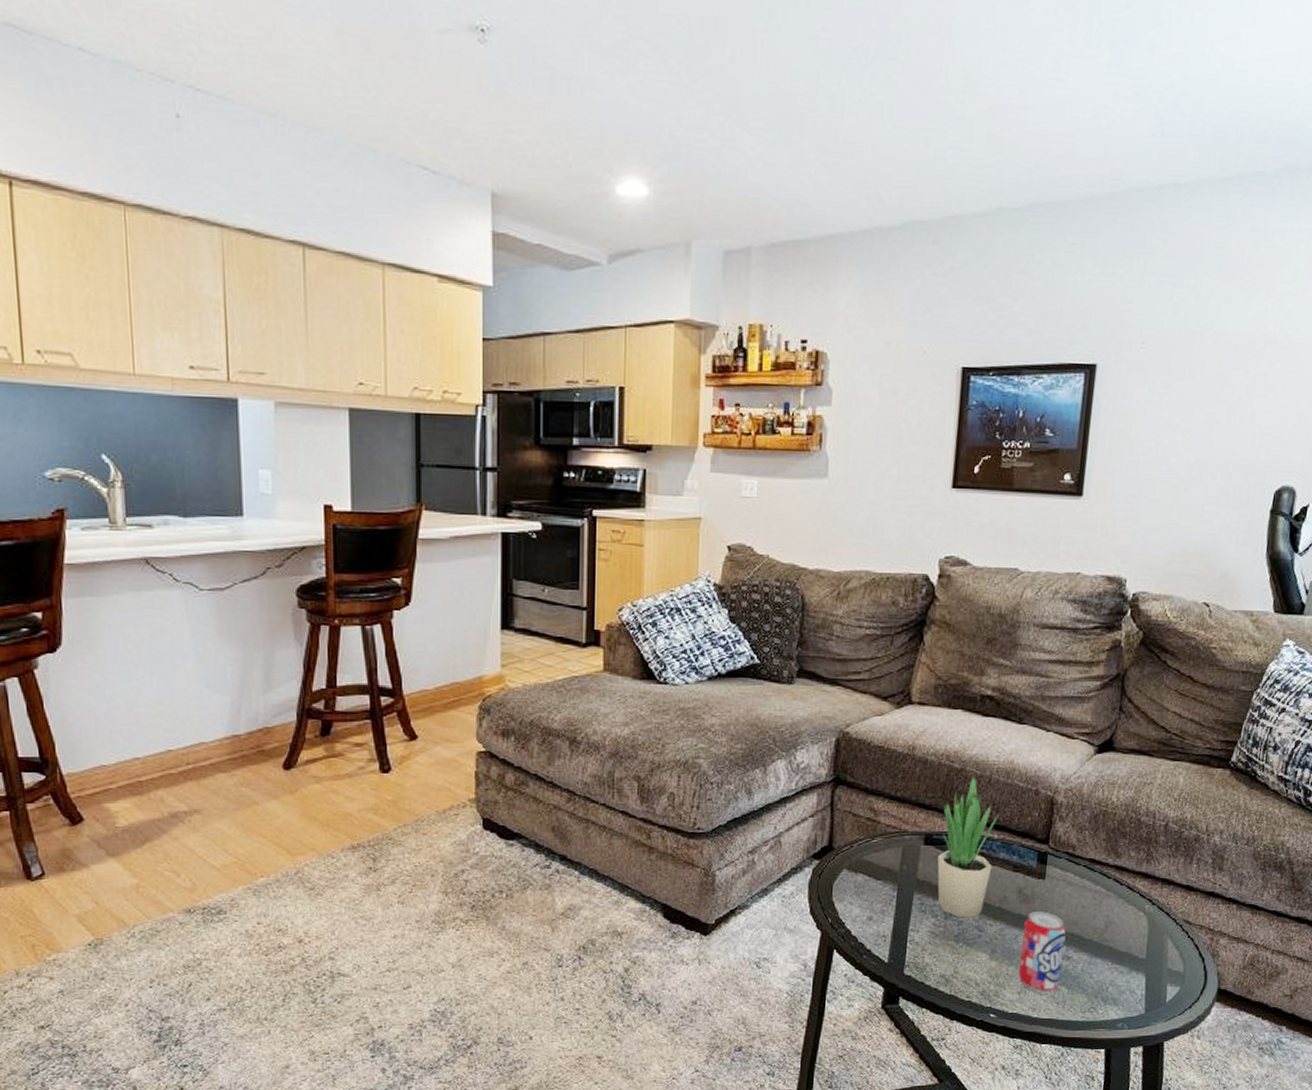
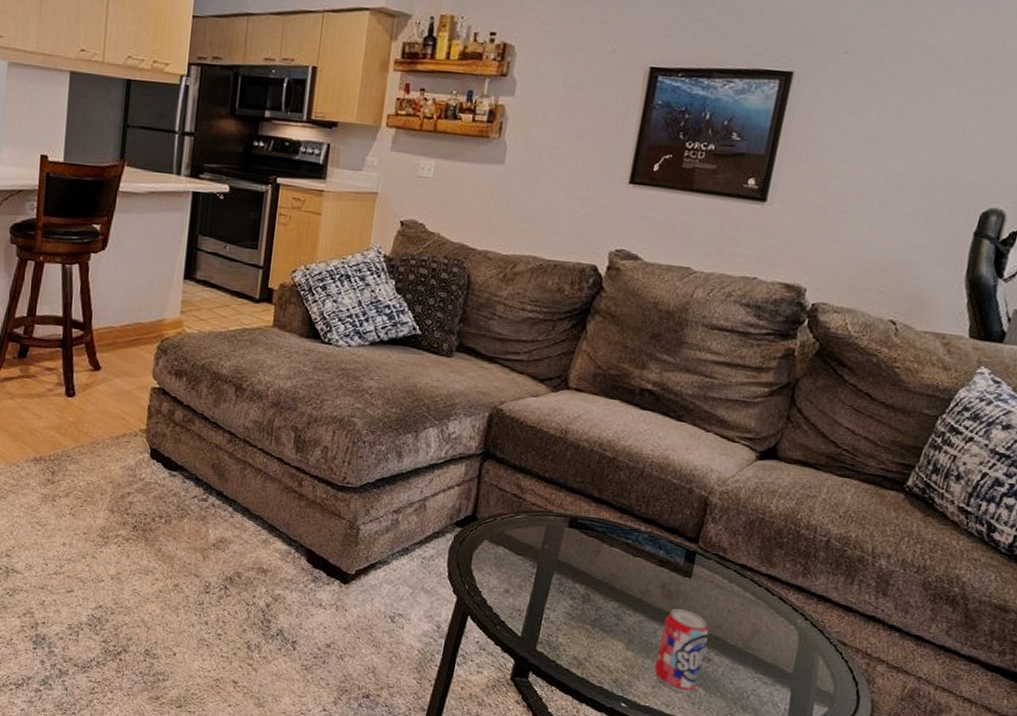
potted plant: present [937,773,1000,918] -> none [577,464,650,606]

